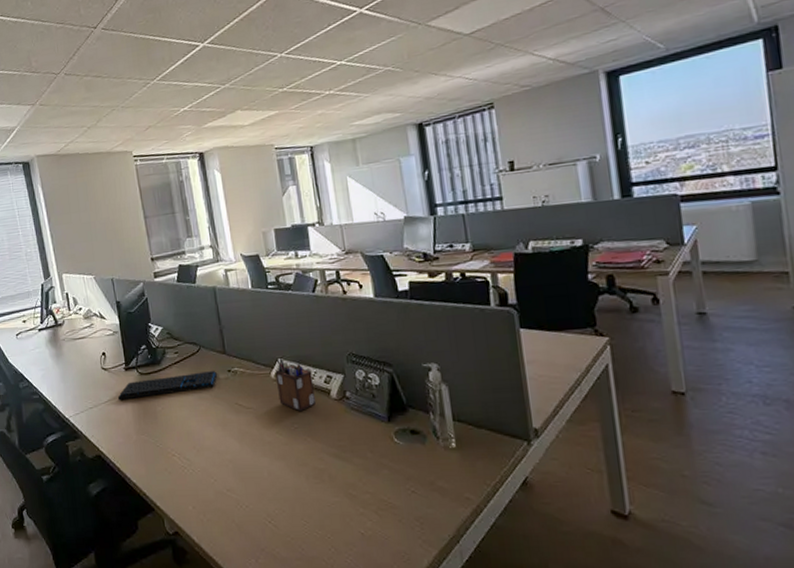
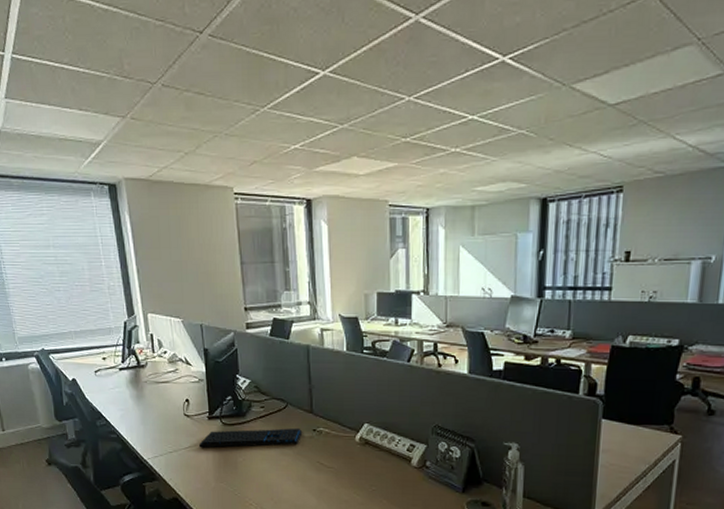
desk organizer: present [275,357,315,412] -> none [360,422,396,476]

